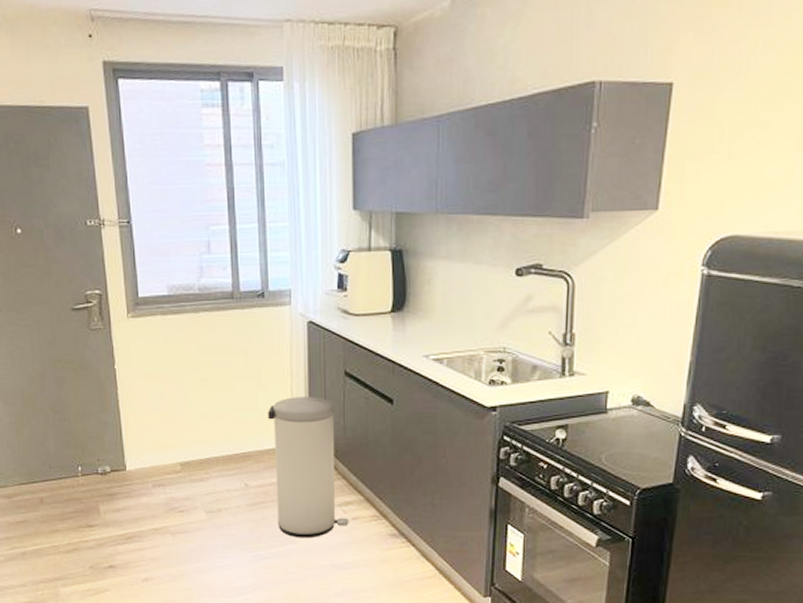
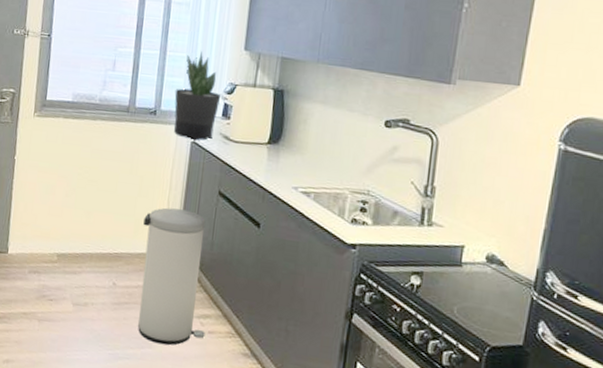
planter: none [281,217,334,319] -> present [173,51,222,141]

